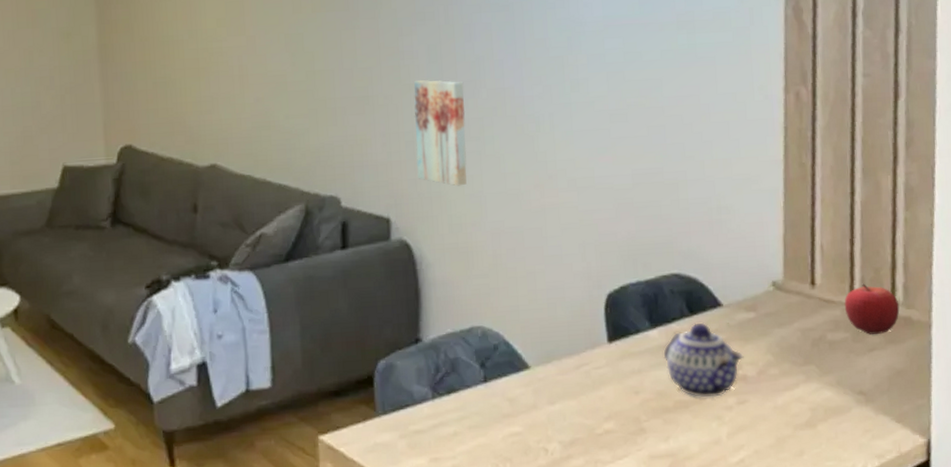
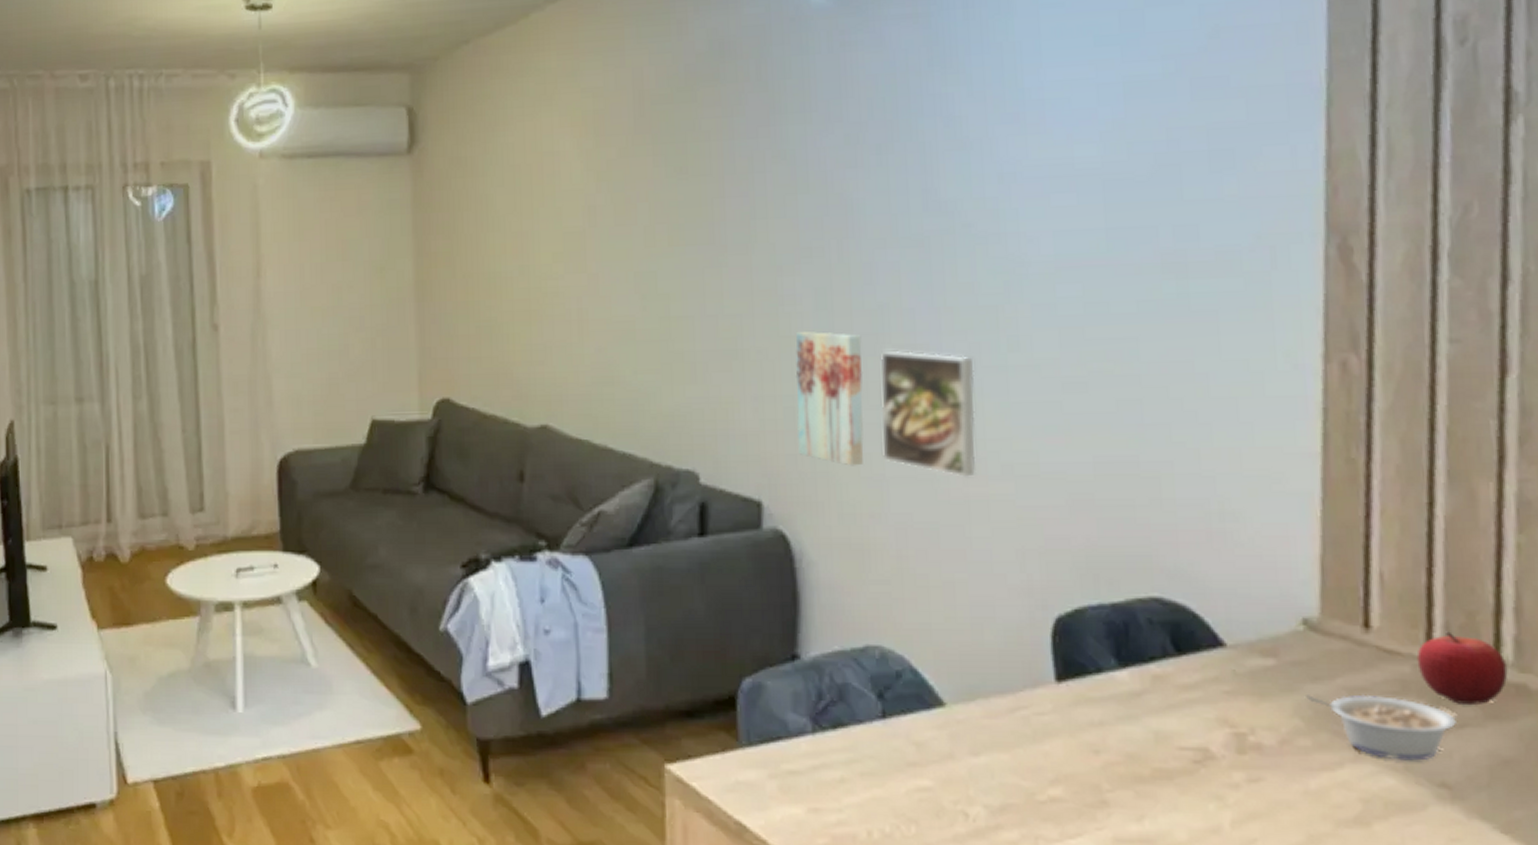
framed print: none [478,93,549,191] -> present [880,350,976,477]
teapot: present [663,322,744,398] -> none [1136,666,1258,769]
legume: none [775,333,869,378] -> present [1306,694,1456,761]

